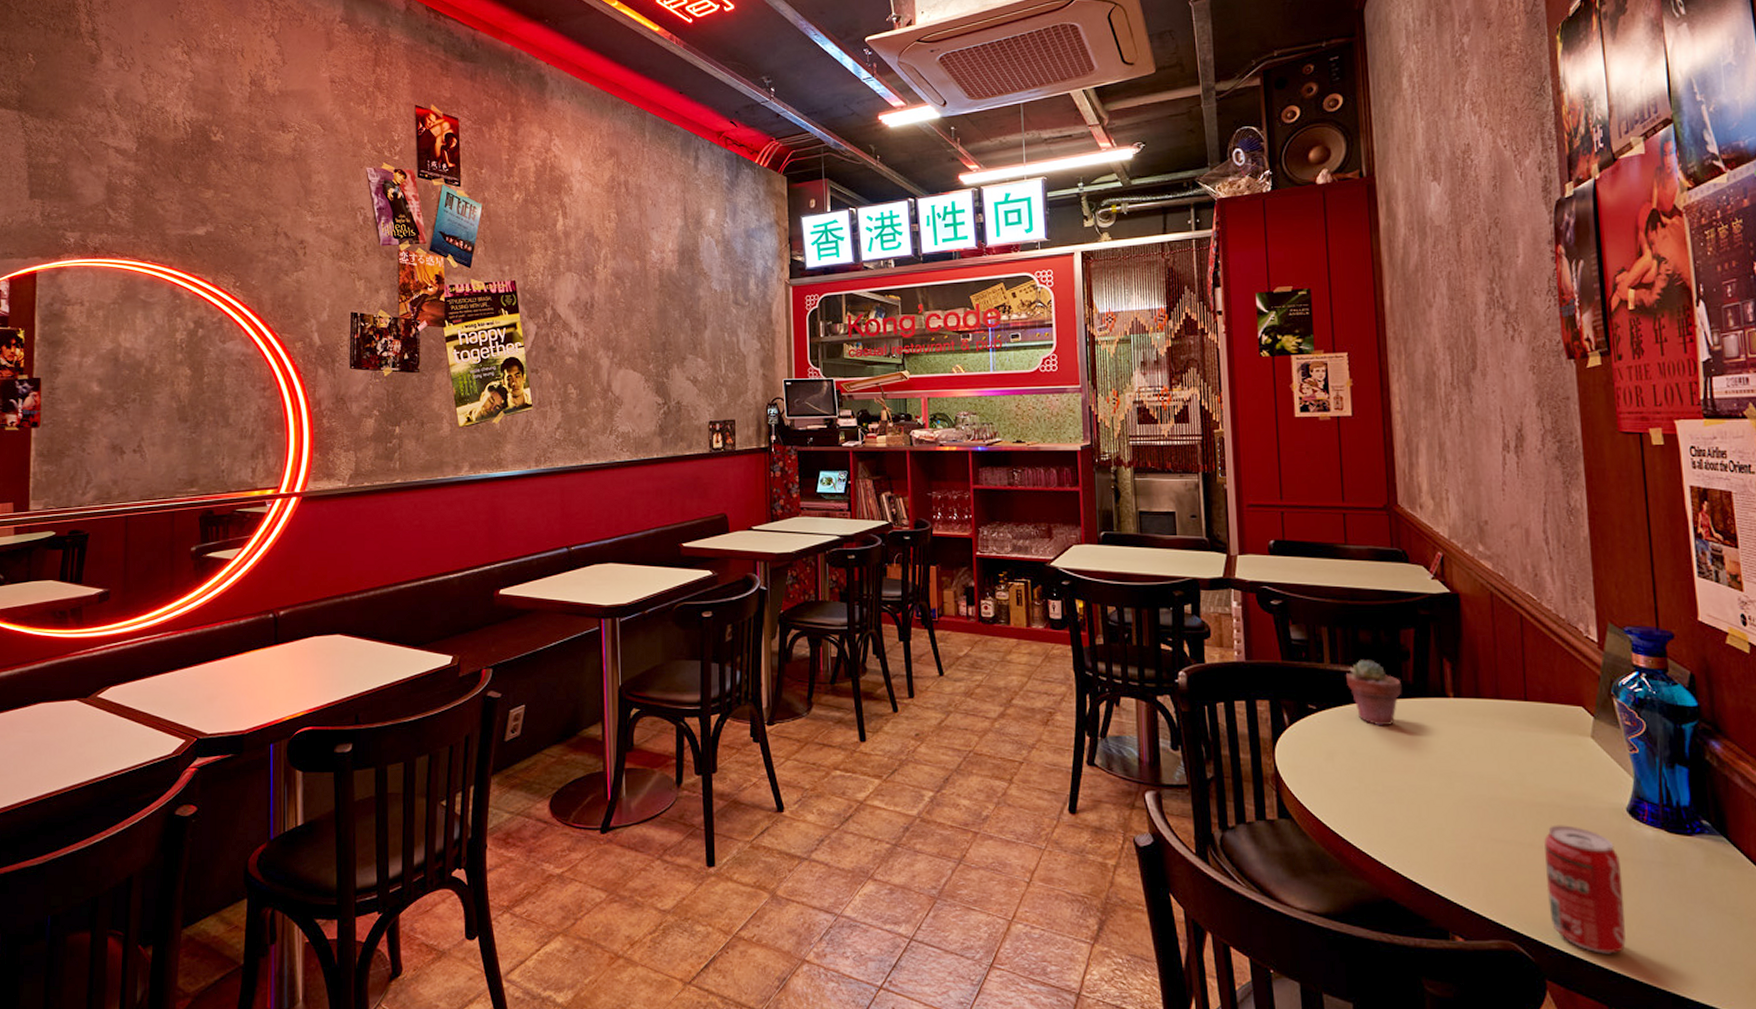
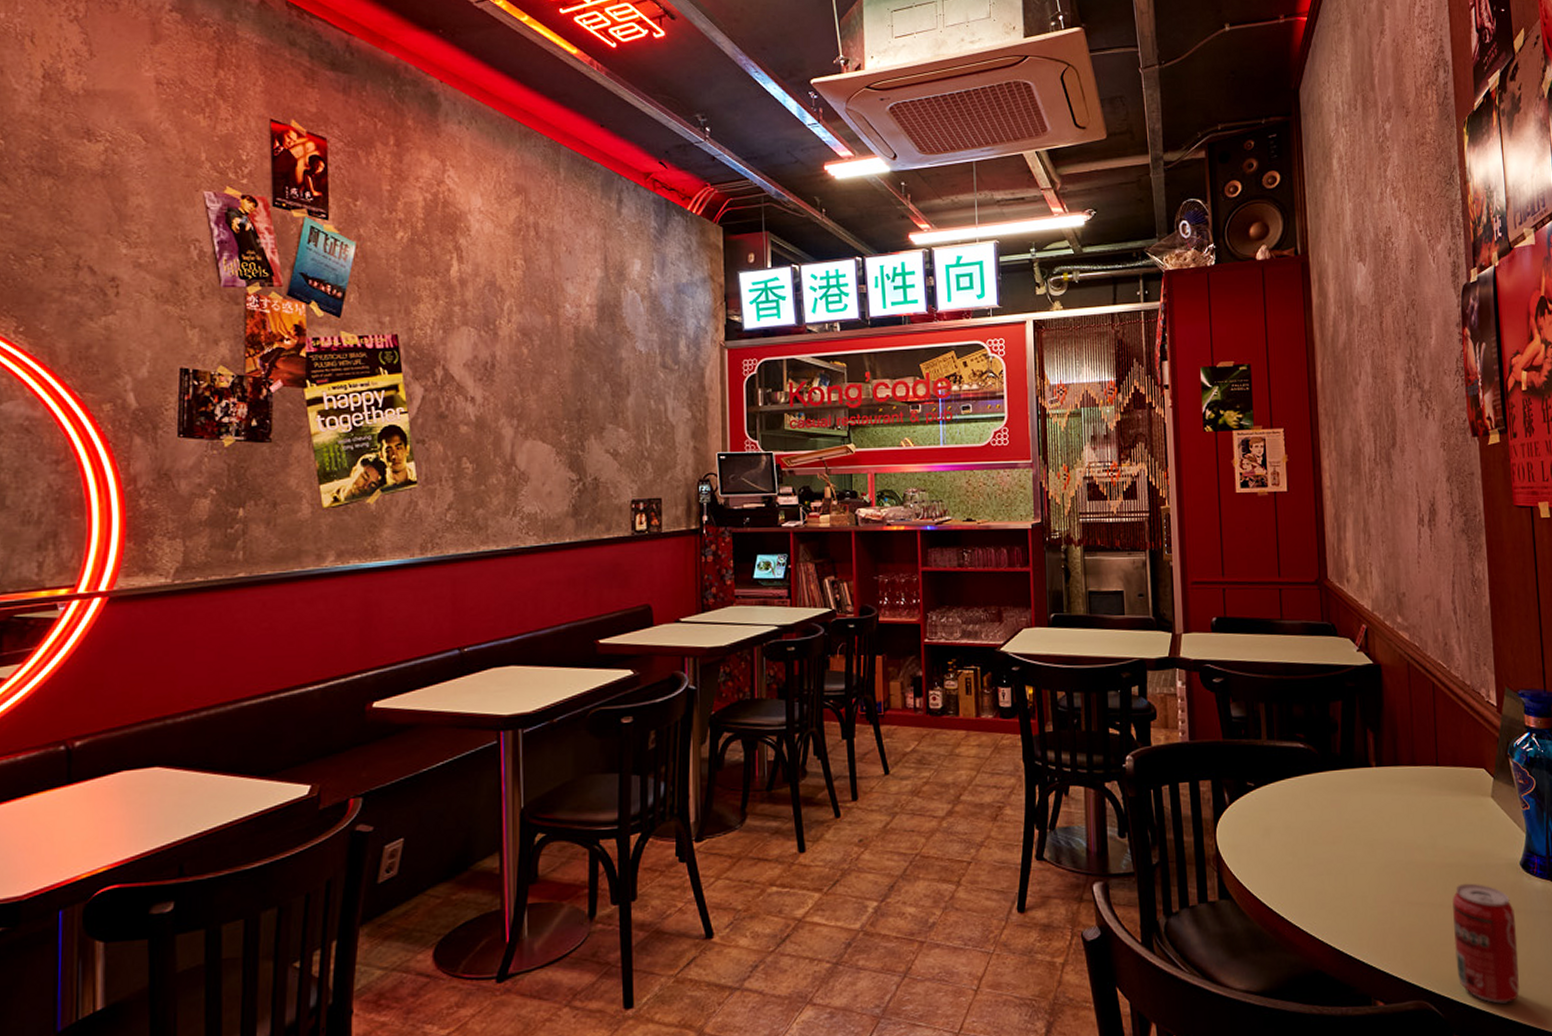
potted succulent: present [1346,659,1402,726] -> none [1282,733,1331,800]

